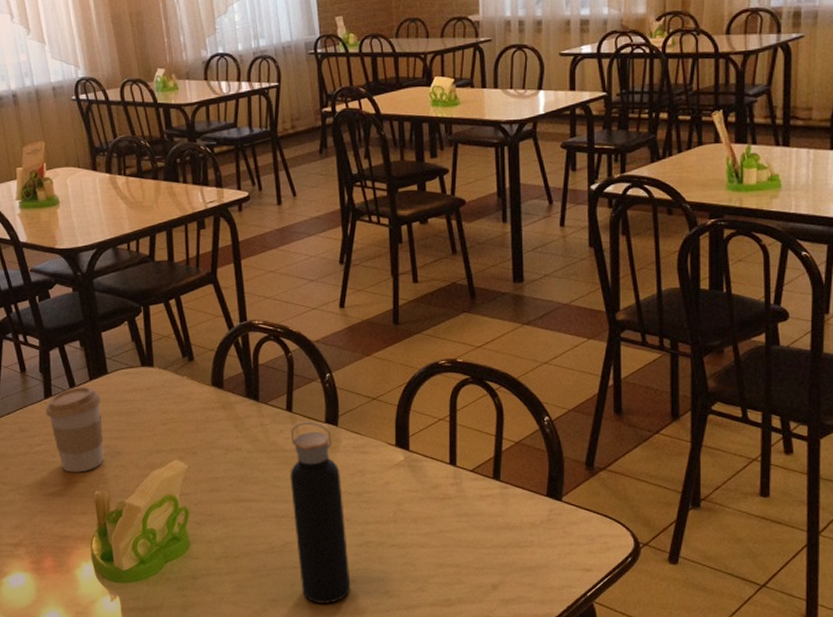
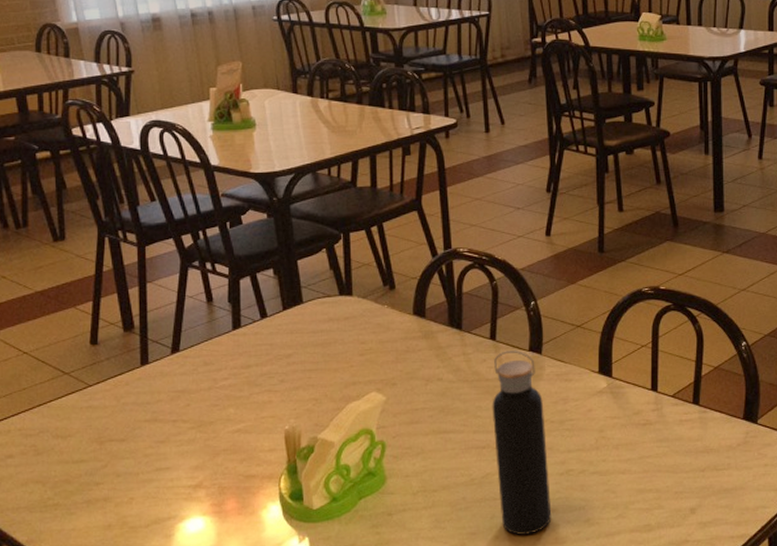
coffee cup: present [45,386,103,473] -> none [233,316,296,408]

